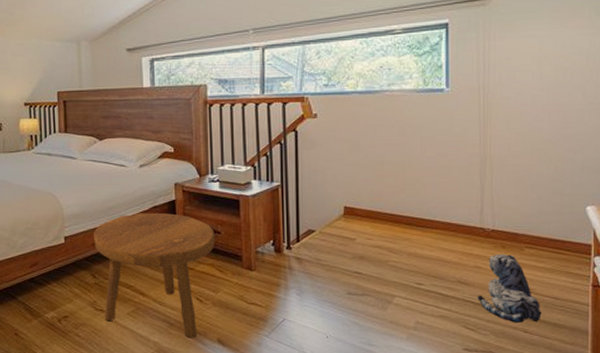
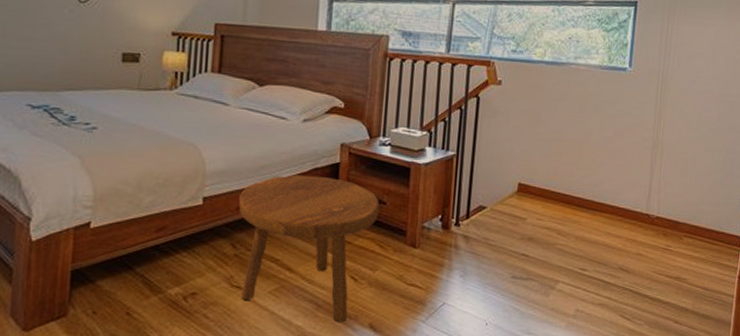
plush toy: present [478,254,542,323] -> none [636,242,692,313]

